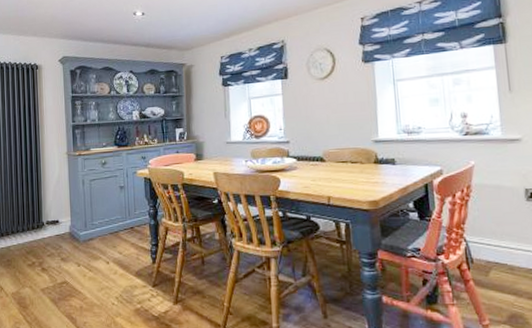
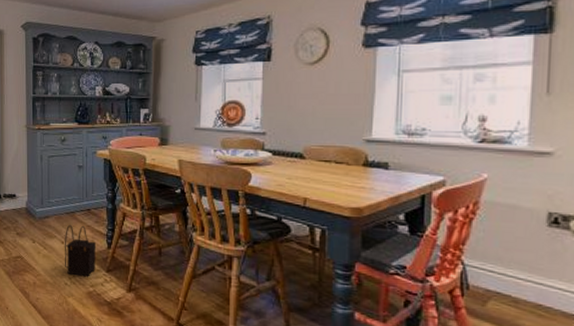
satchel: none [109,243,142,295] -> present [64,224,97,277]

